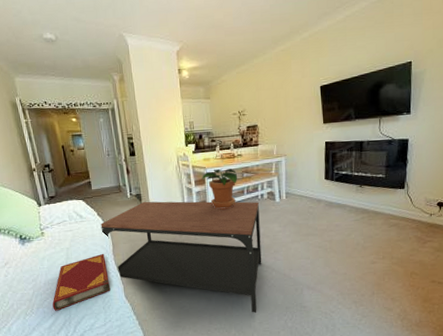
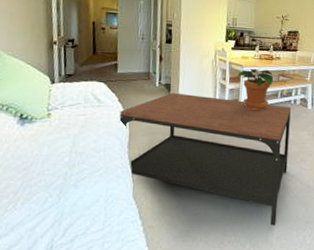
hardback book: present [52,253,111,311] -> none [42,144,118,208]

